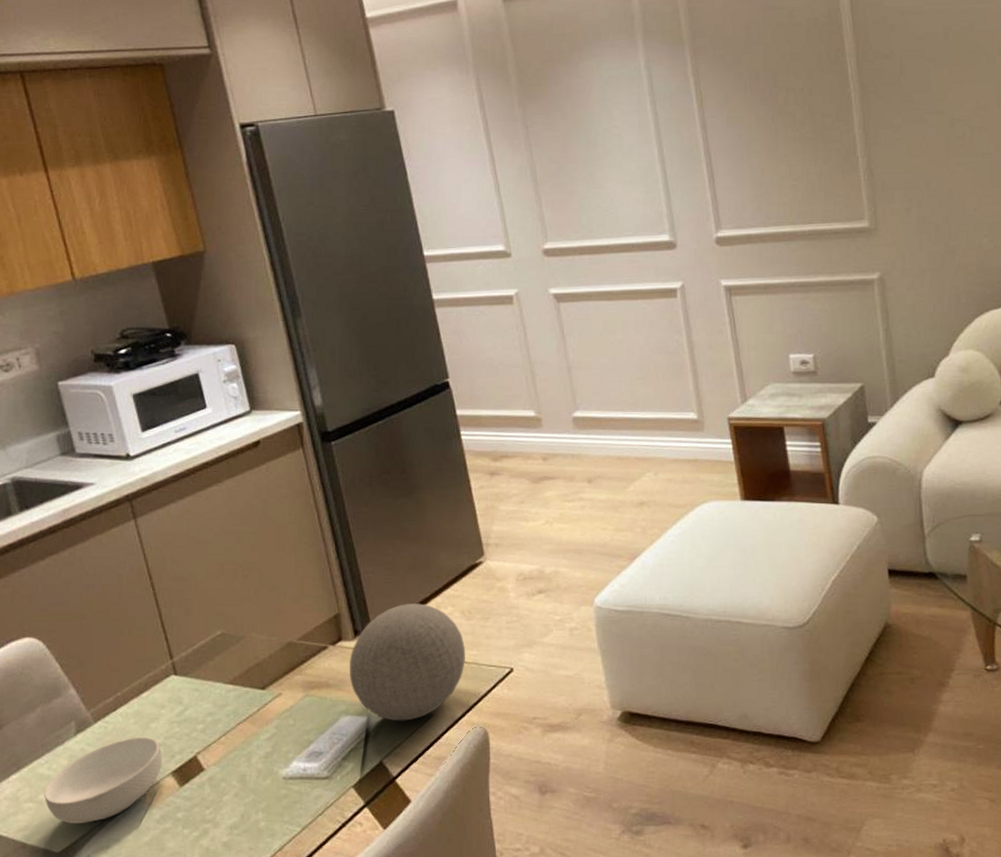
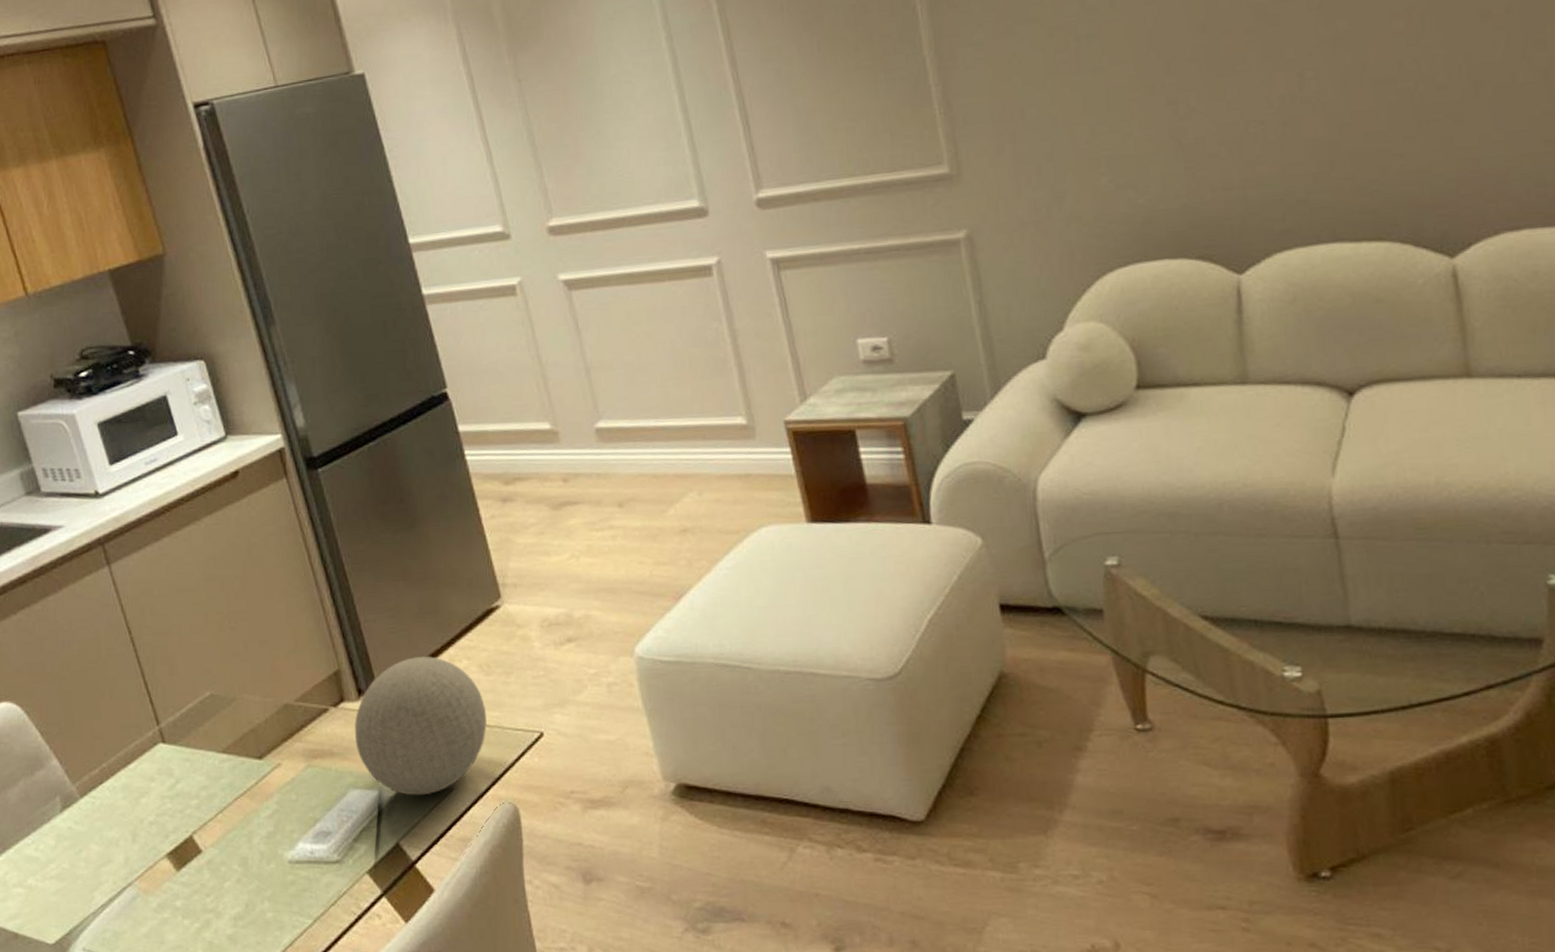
cereal bowl: present [44,737,163,824] -> none [33,814,156,912]

